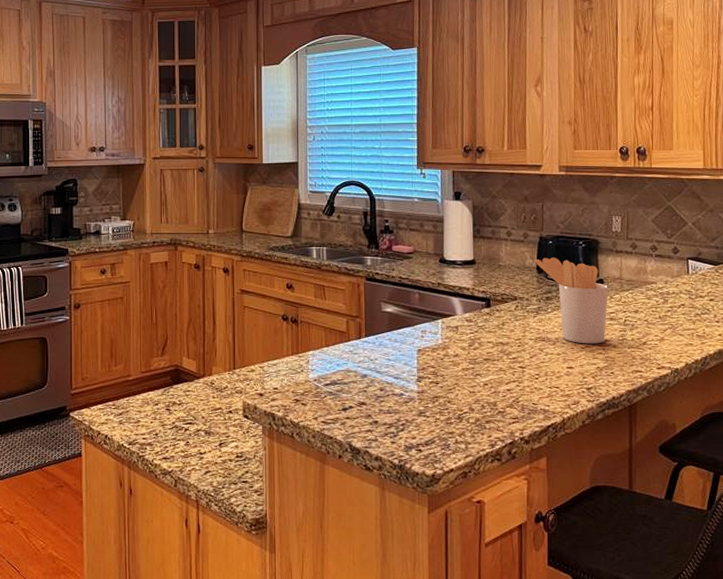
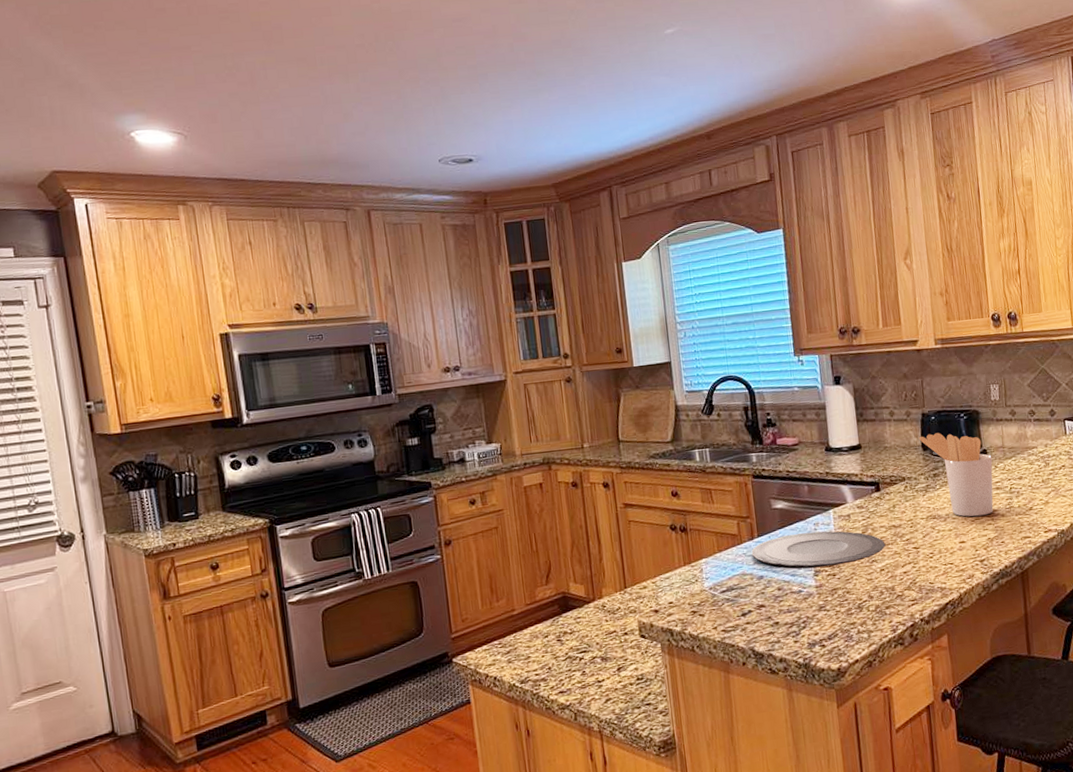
plate: none [358,339,491,374] -> present [751,531,886,568]

